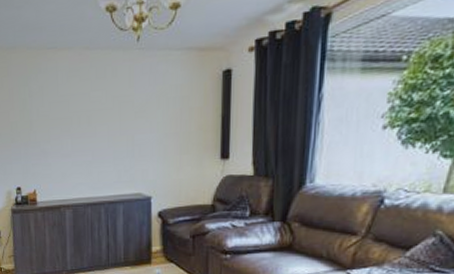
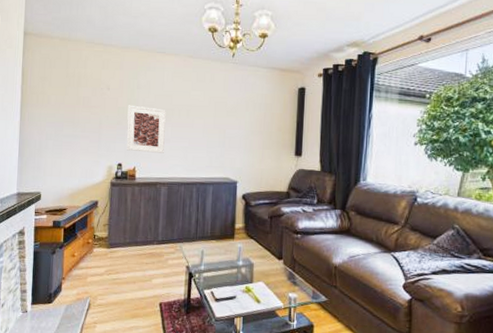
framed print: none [21,117,65,172] -> present [126,105,166,153]

